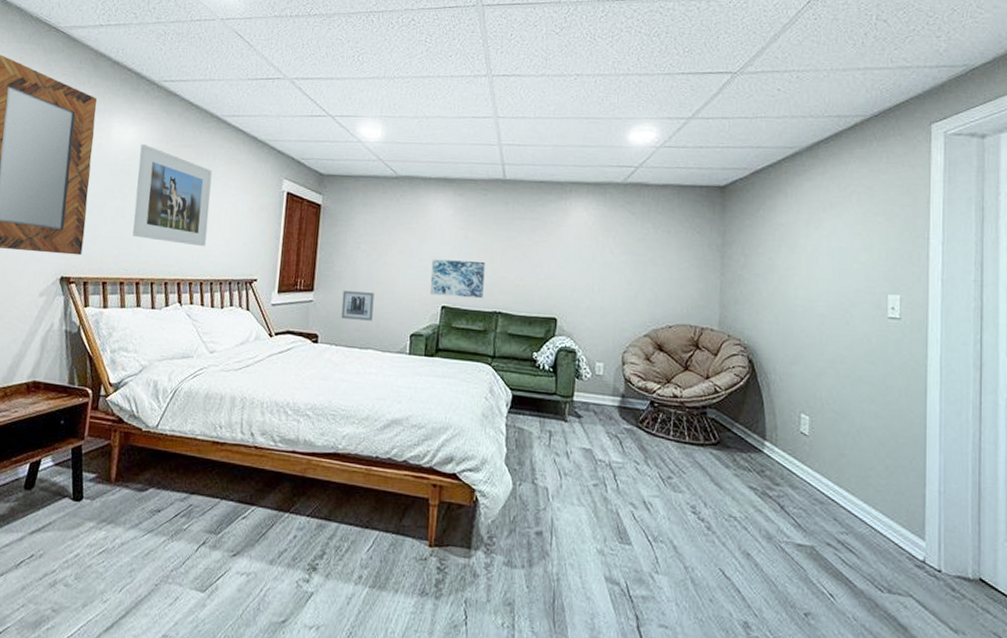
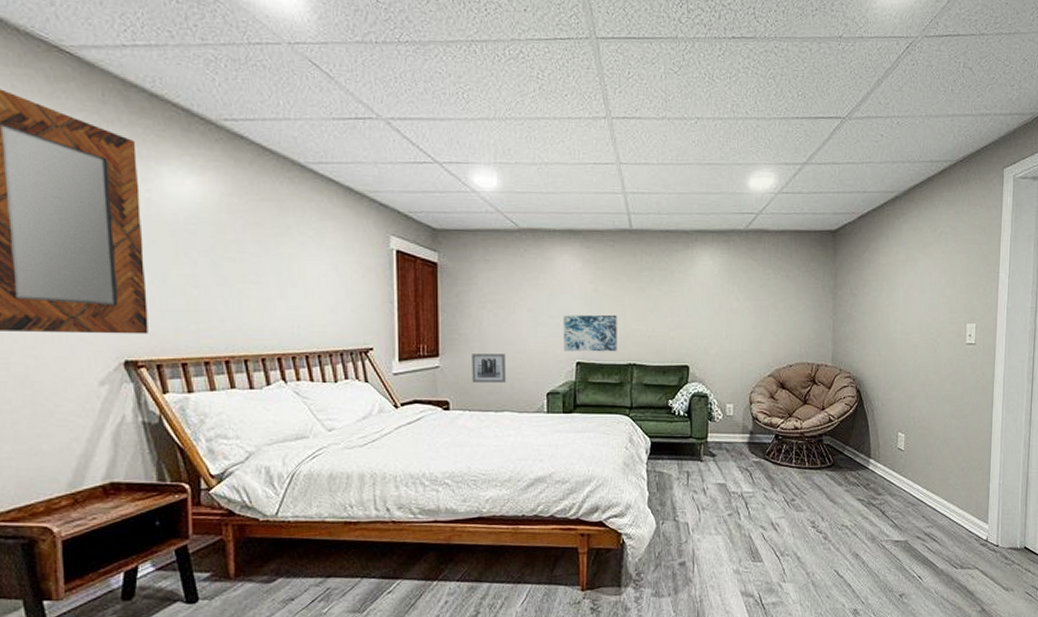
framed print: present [132,143,212,247] -> none [205,197,306,316]

